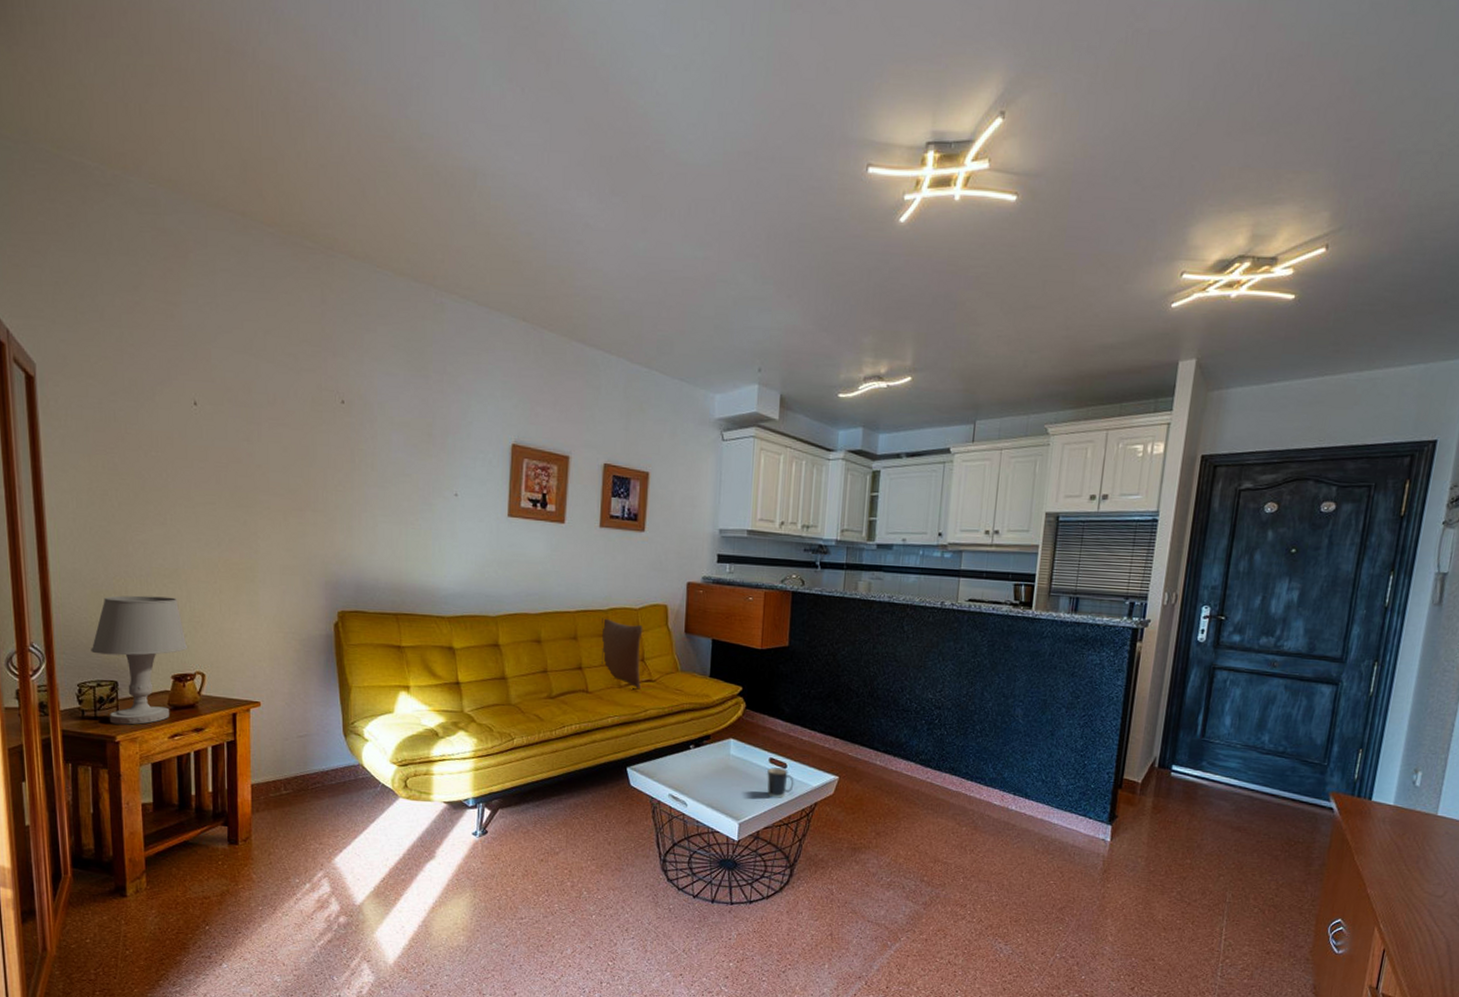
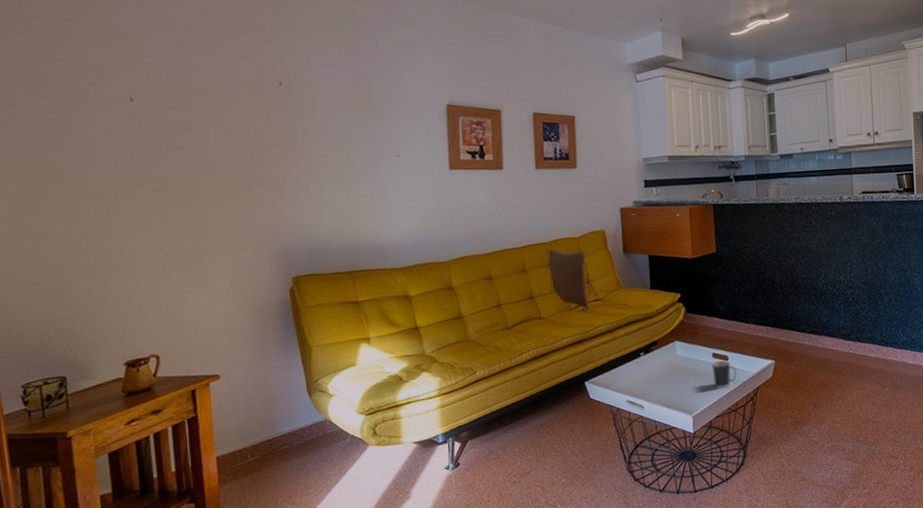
table lamp: present [91,595,188,725] -> none [34,286,140,420]

